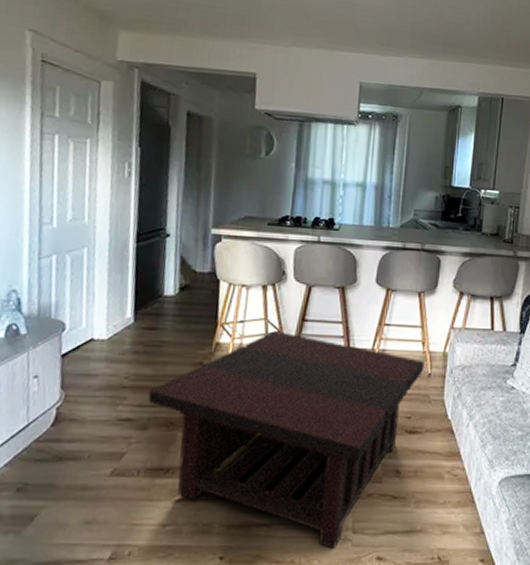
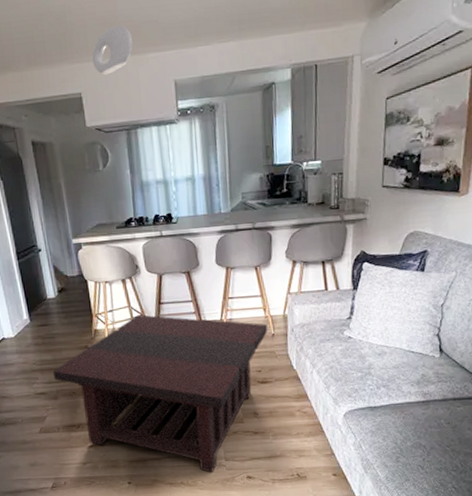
ceiling light: none [275,16,322,62] -> present [92,25,133,75]

